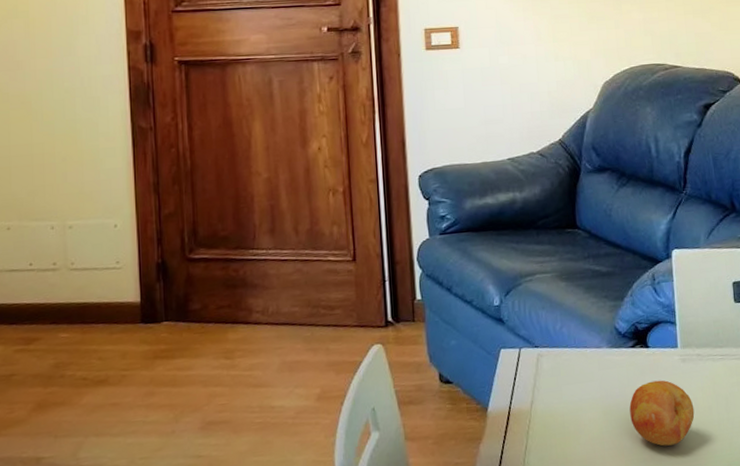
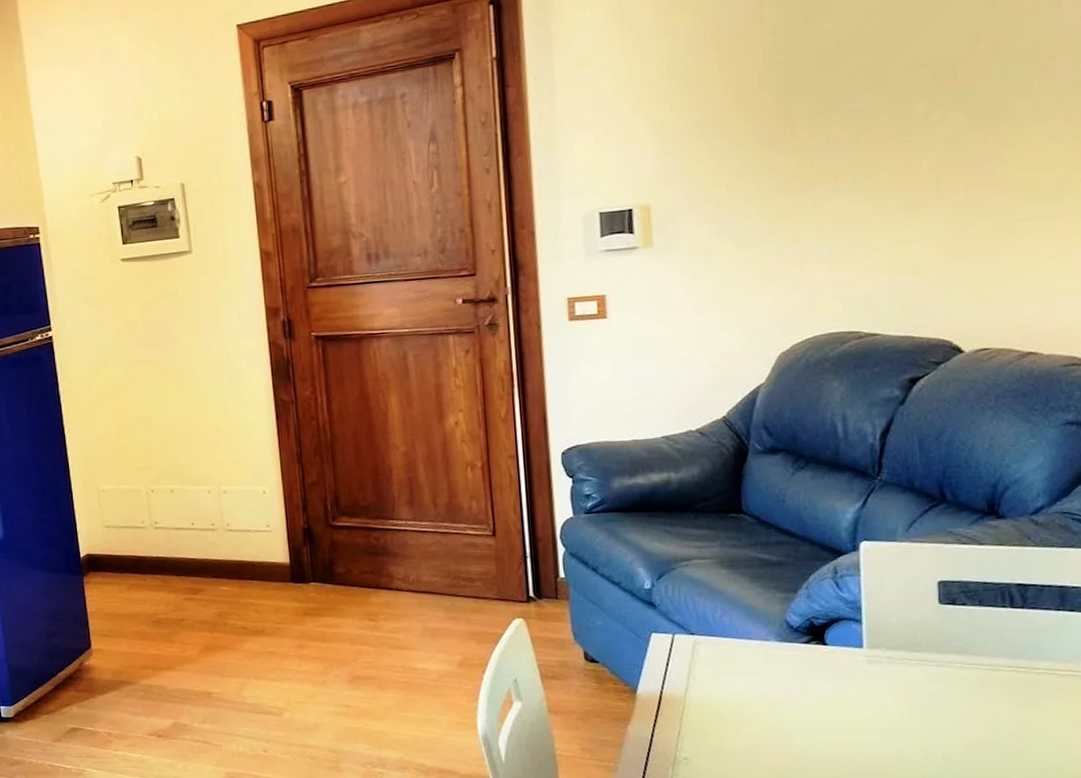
fruit: present [629,380,695,446] -> none [801,680,882,749]

